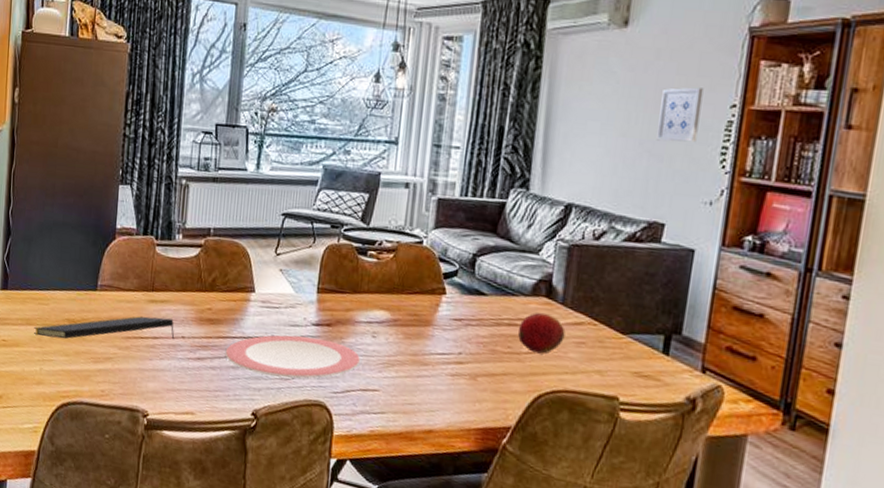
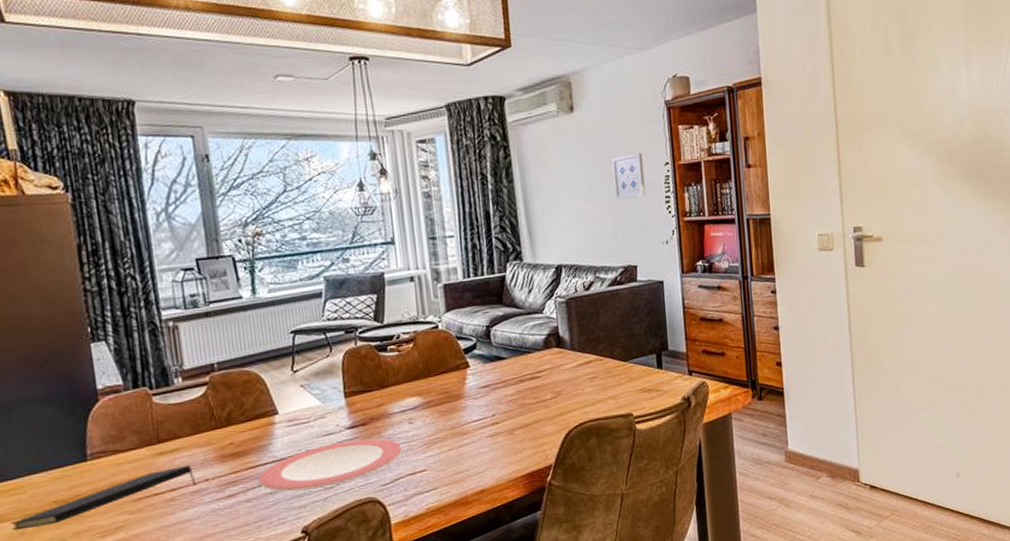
fruit: present [517,312,566,354] -> none [539,360,580,397]

